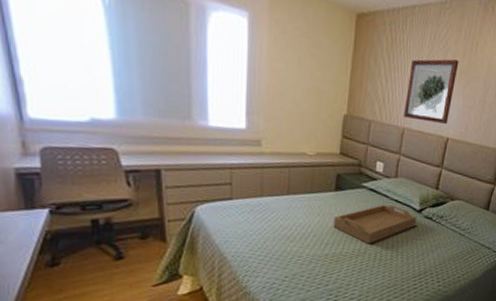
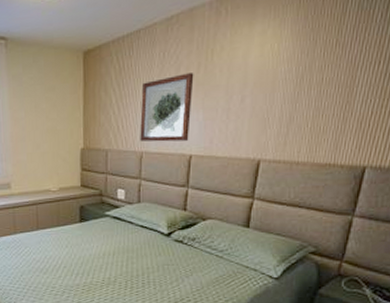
serving tray: present [333,204,417,244] -> none [81,231,166,272]

